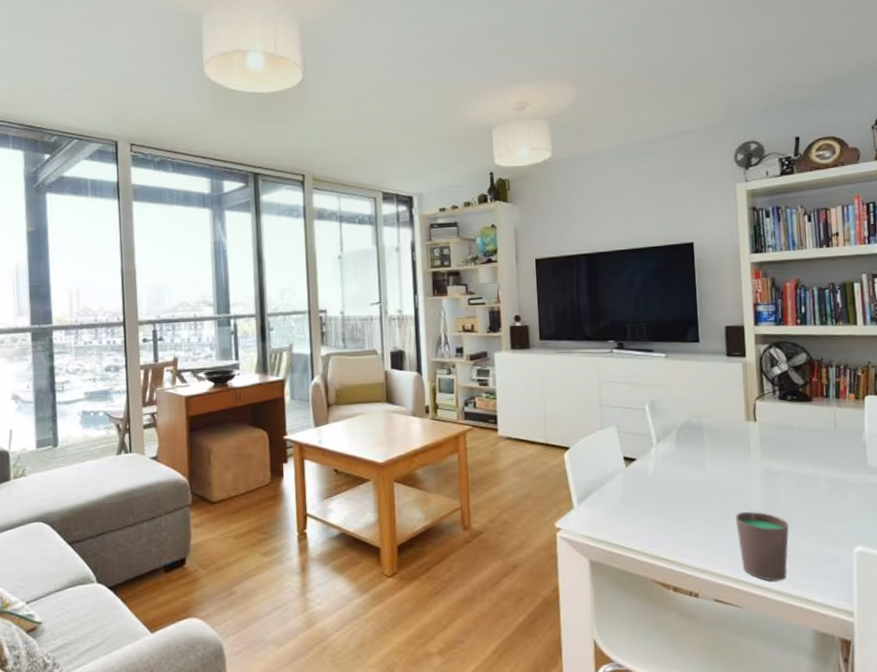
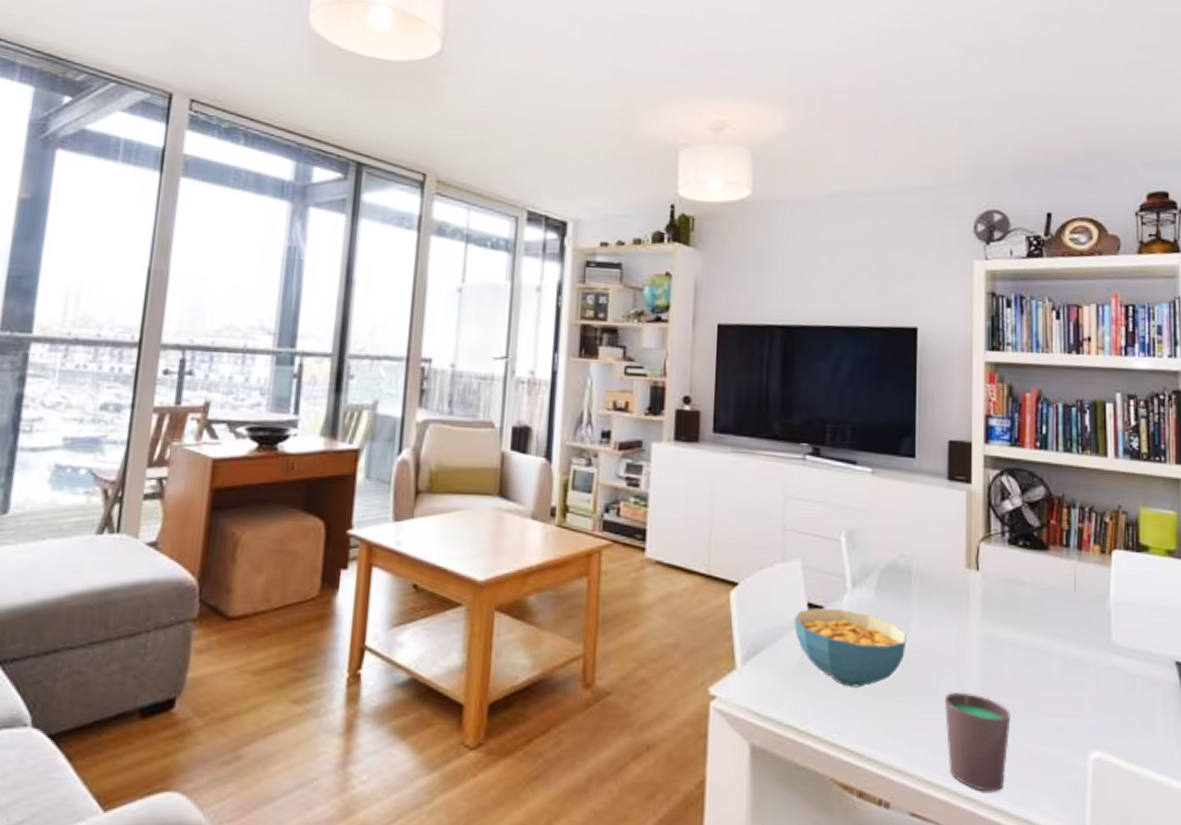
cereal bowl: none [614,459,703,515] -> present [794,607,907,688]

